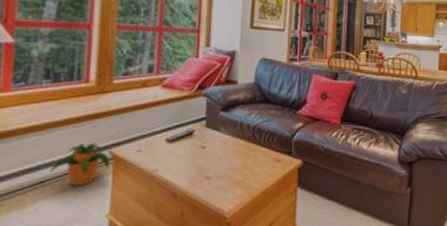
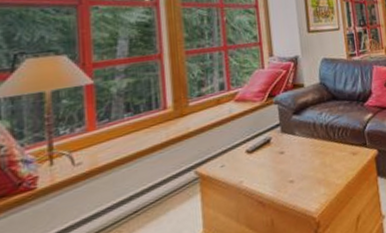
potted plant: present [49,142,109,185] -> none [141,165,196,210]

